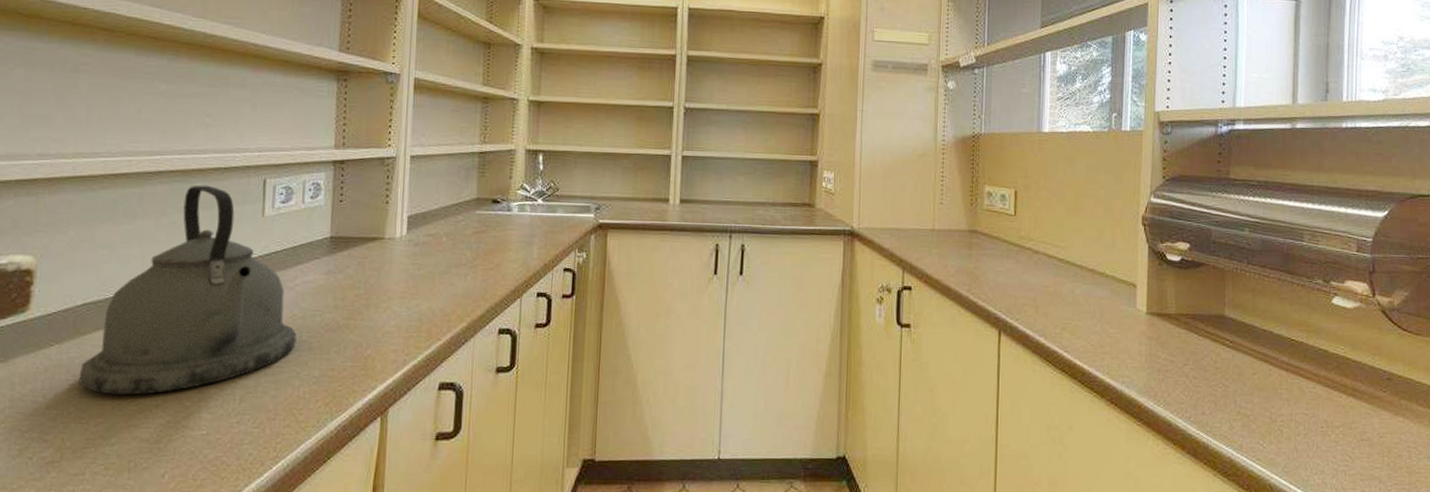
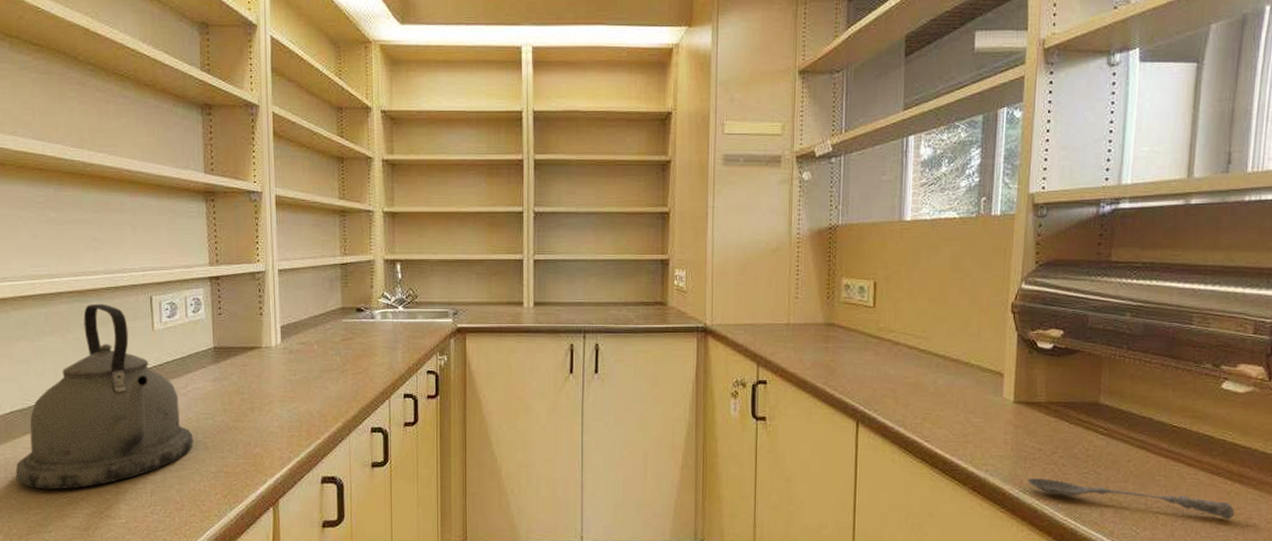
soupspoon: none [1162,391,1351,433] -> present [1028,478,1235,519]

